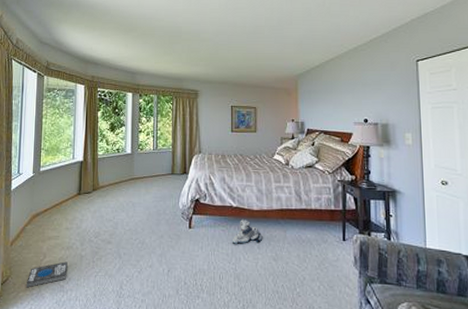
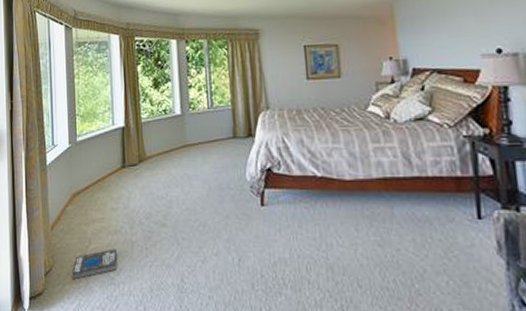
plush toy: present [231,218,263,244] -> none [319,191,362,225]

